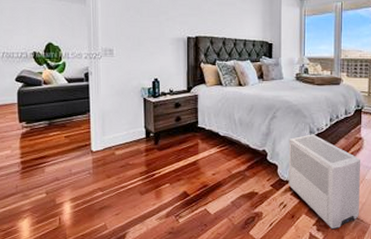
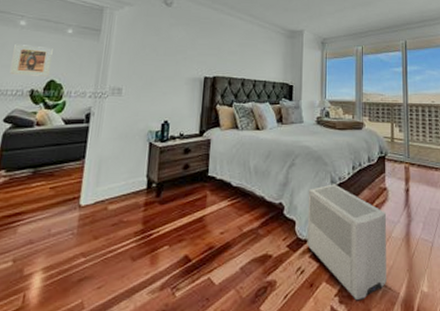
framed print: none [11,10,46,40] -> present [9,44,53,76]

